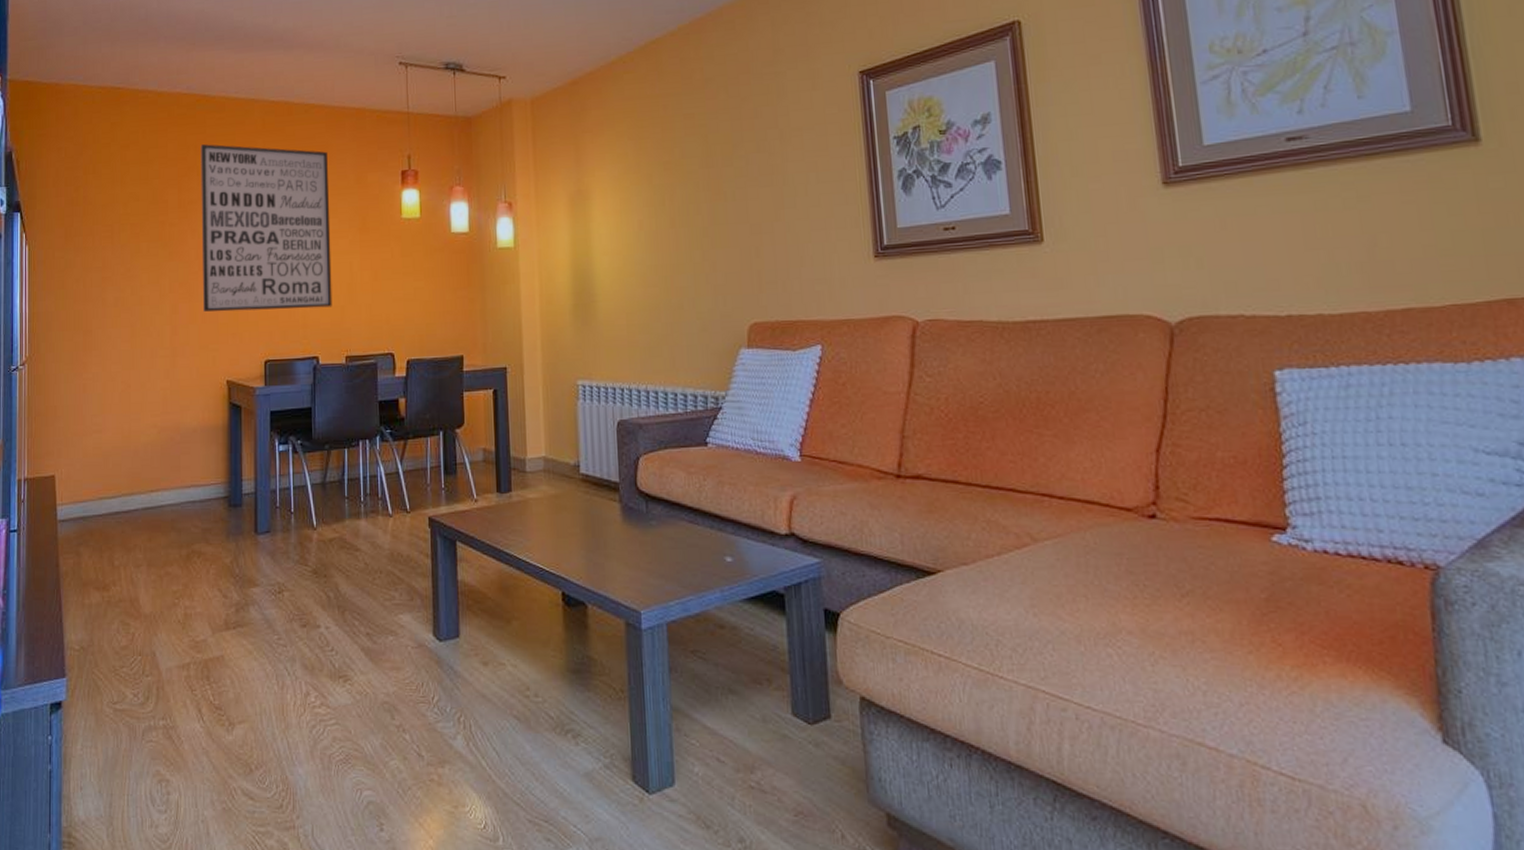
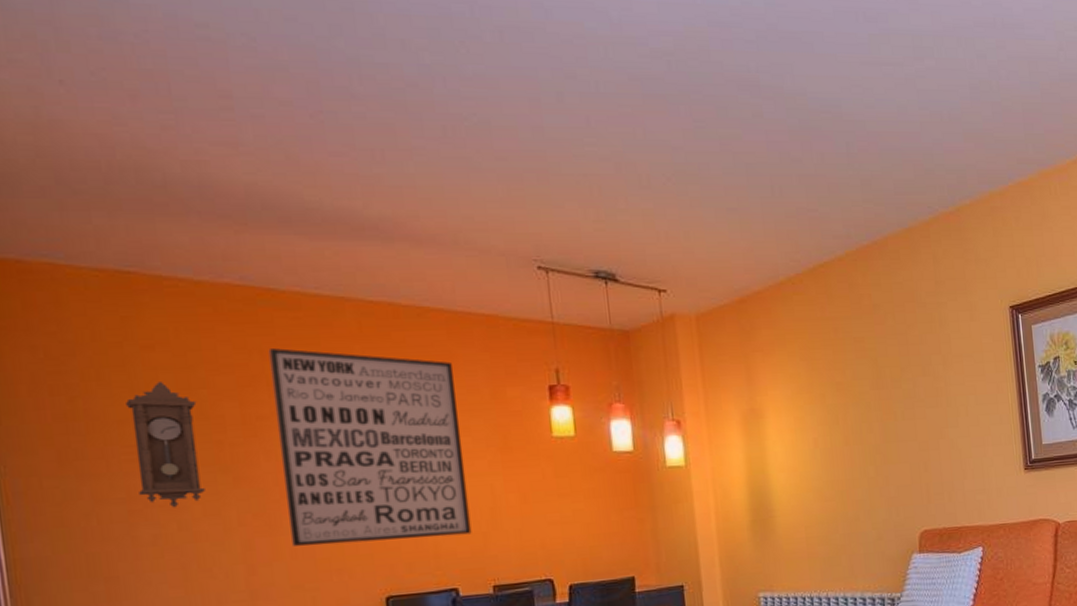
pendulum clock: none [107,174,151,276] -> present [124,382,205,508]

